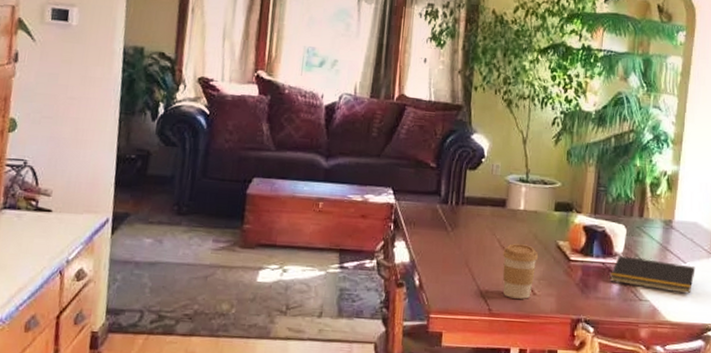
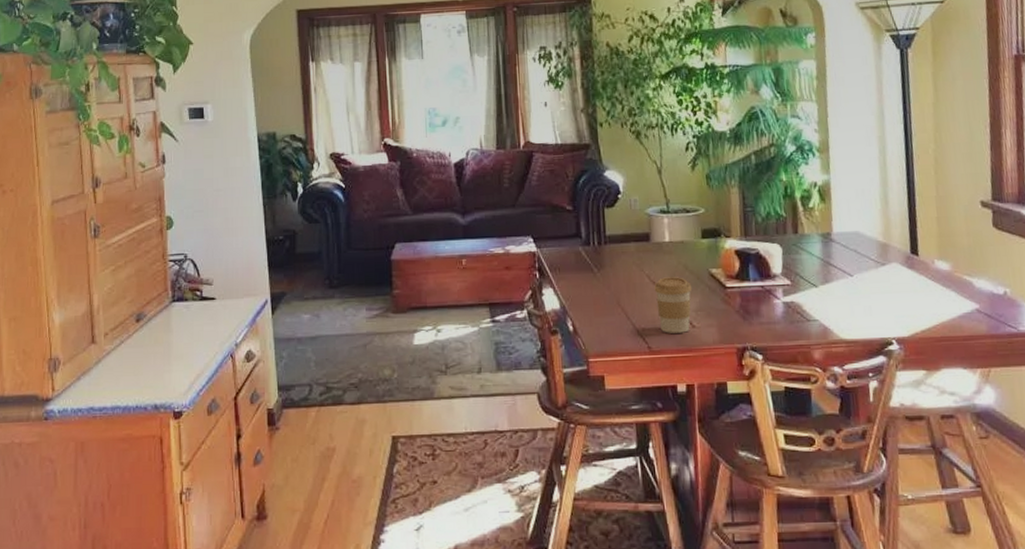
notepad: present [609,256,696,294] -> none [771,276,865,309]

